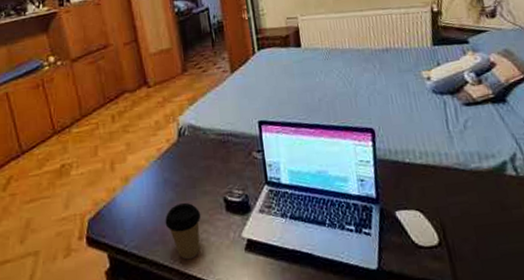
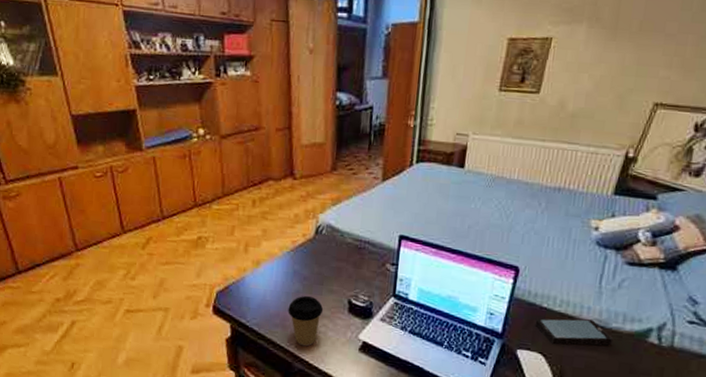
smartphone: none [403,165,477,198] -> present [535,318,614,346]

